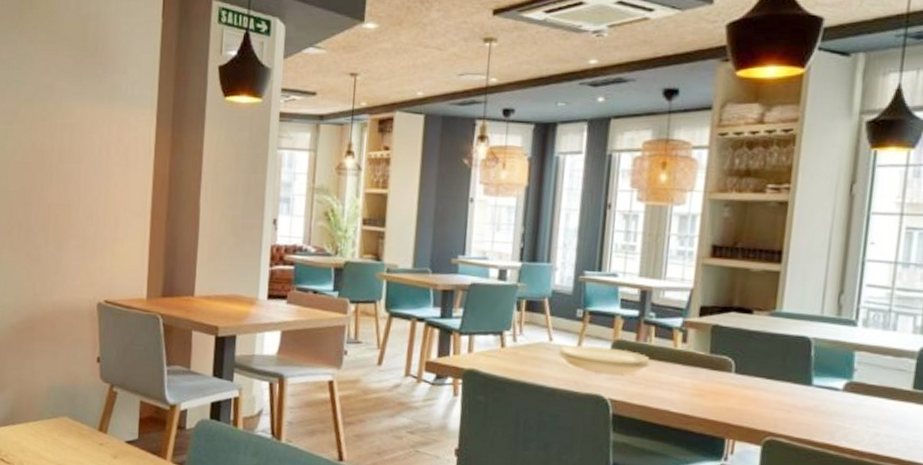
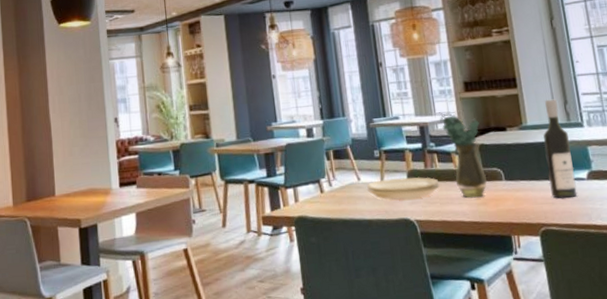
vase: none [669,277,720,387] -> present [439,112,487,199]
bottle: none [790,284,833,409] -> present [543,99,577,199]

